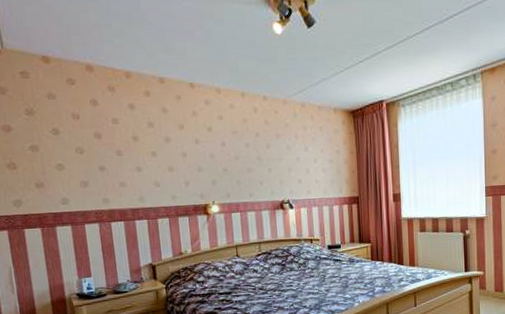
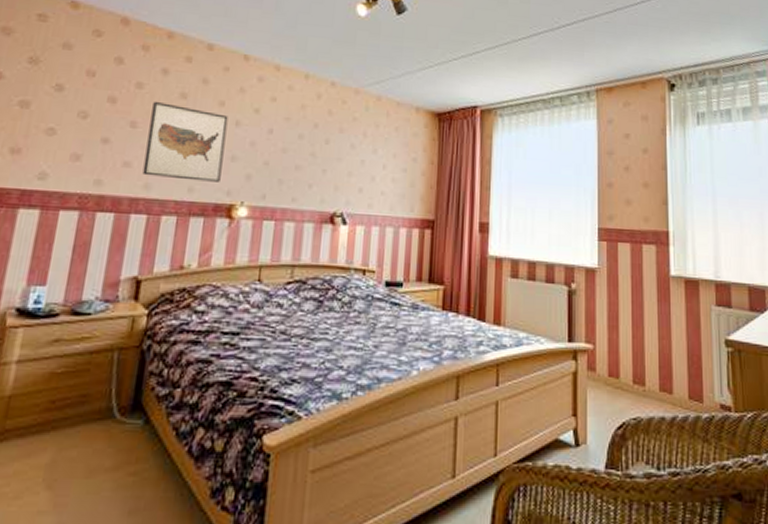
wall art: none [129,132,194,191] -> present [142,101,228,182]

